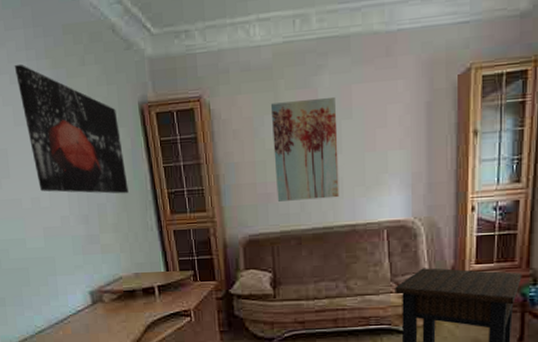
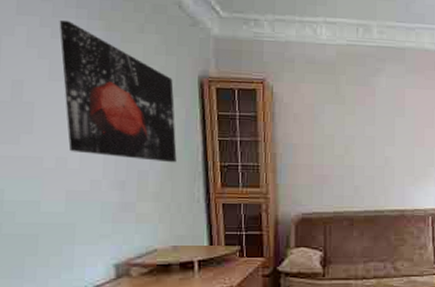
wall art: present [270,96,340,202] -> none [331,95,392,185]

